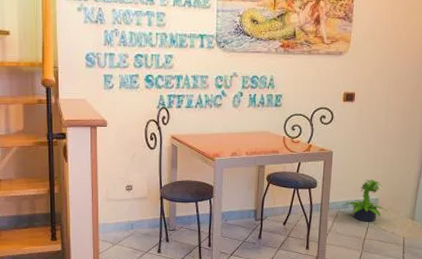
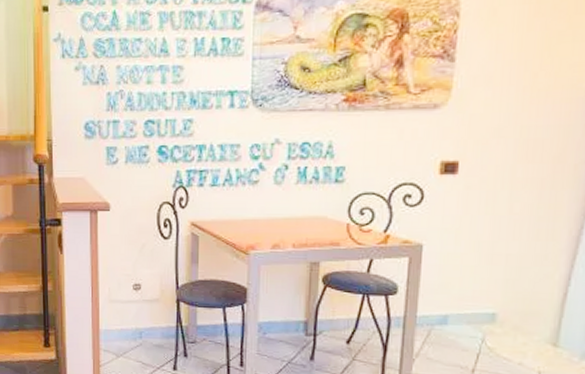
potted plant: present [342,179,388,222] -> none [437,285,513,347]

